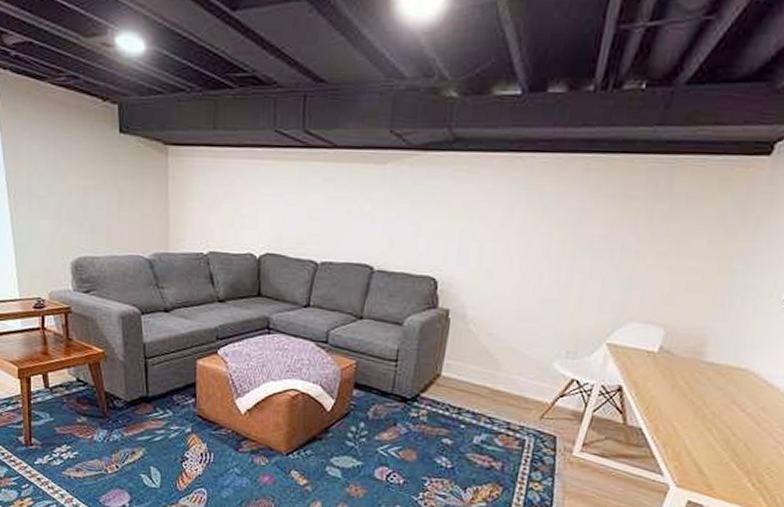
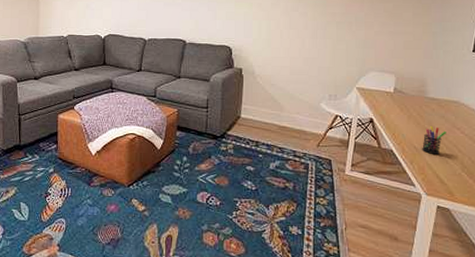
pen holder: none [682,399,721,437] -> present [422,125,447,154]

